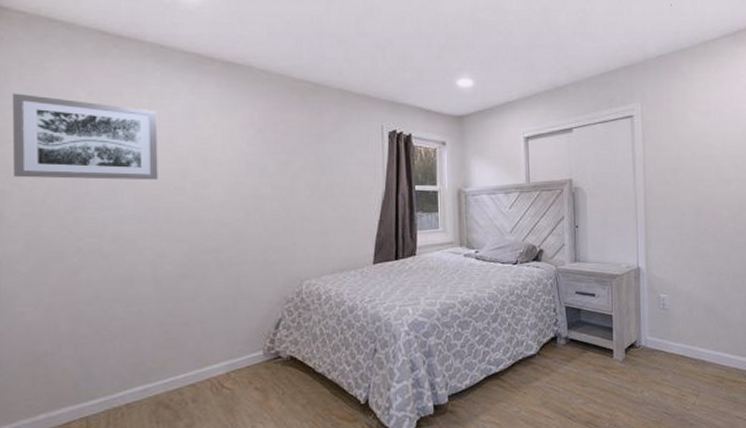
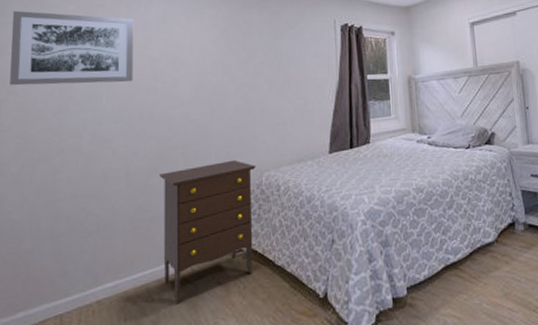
dresser: none [189,267,295,409] -> present [158,159,256,305]

